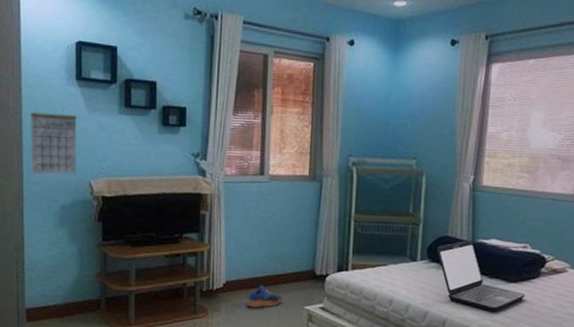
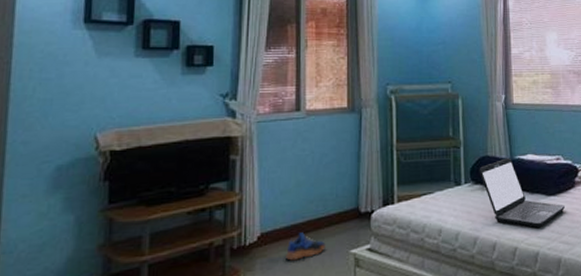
calendar: present [31,101,77,174] -> none [18,46,83,132]

